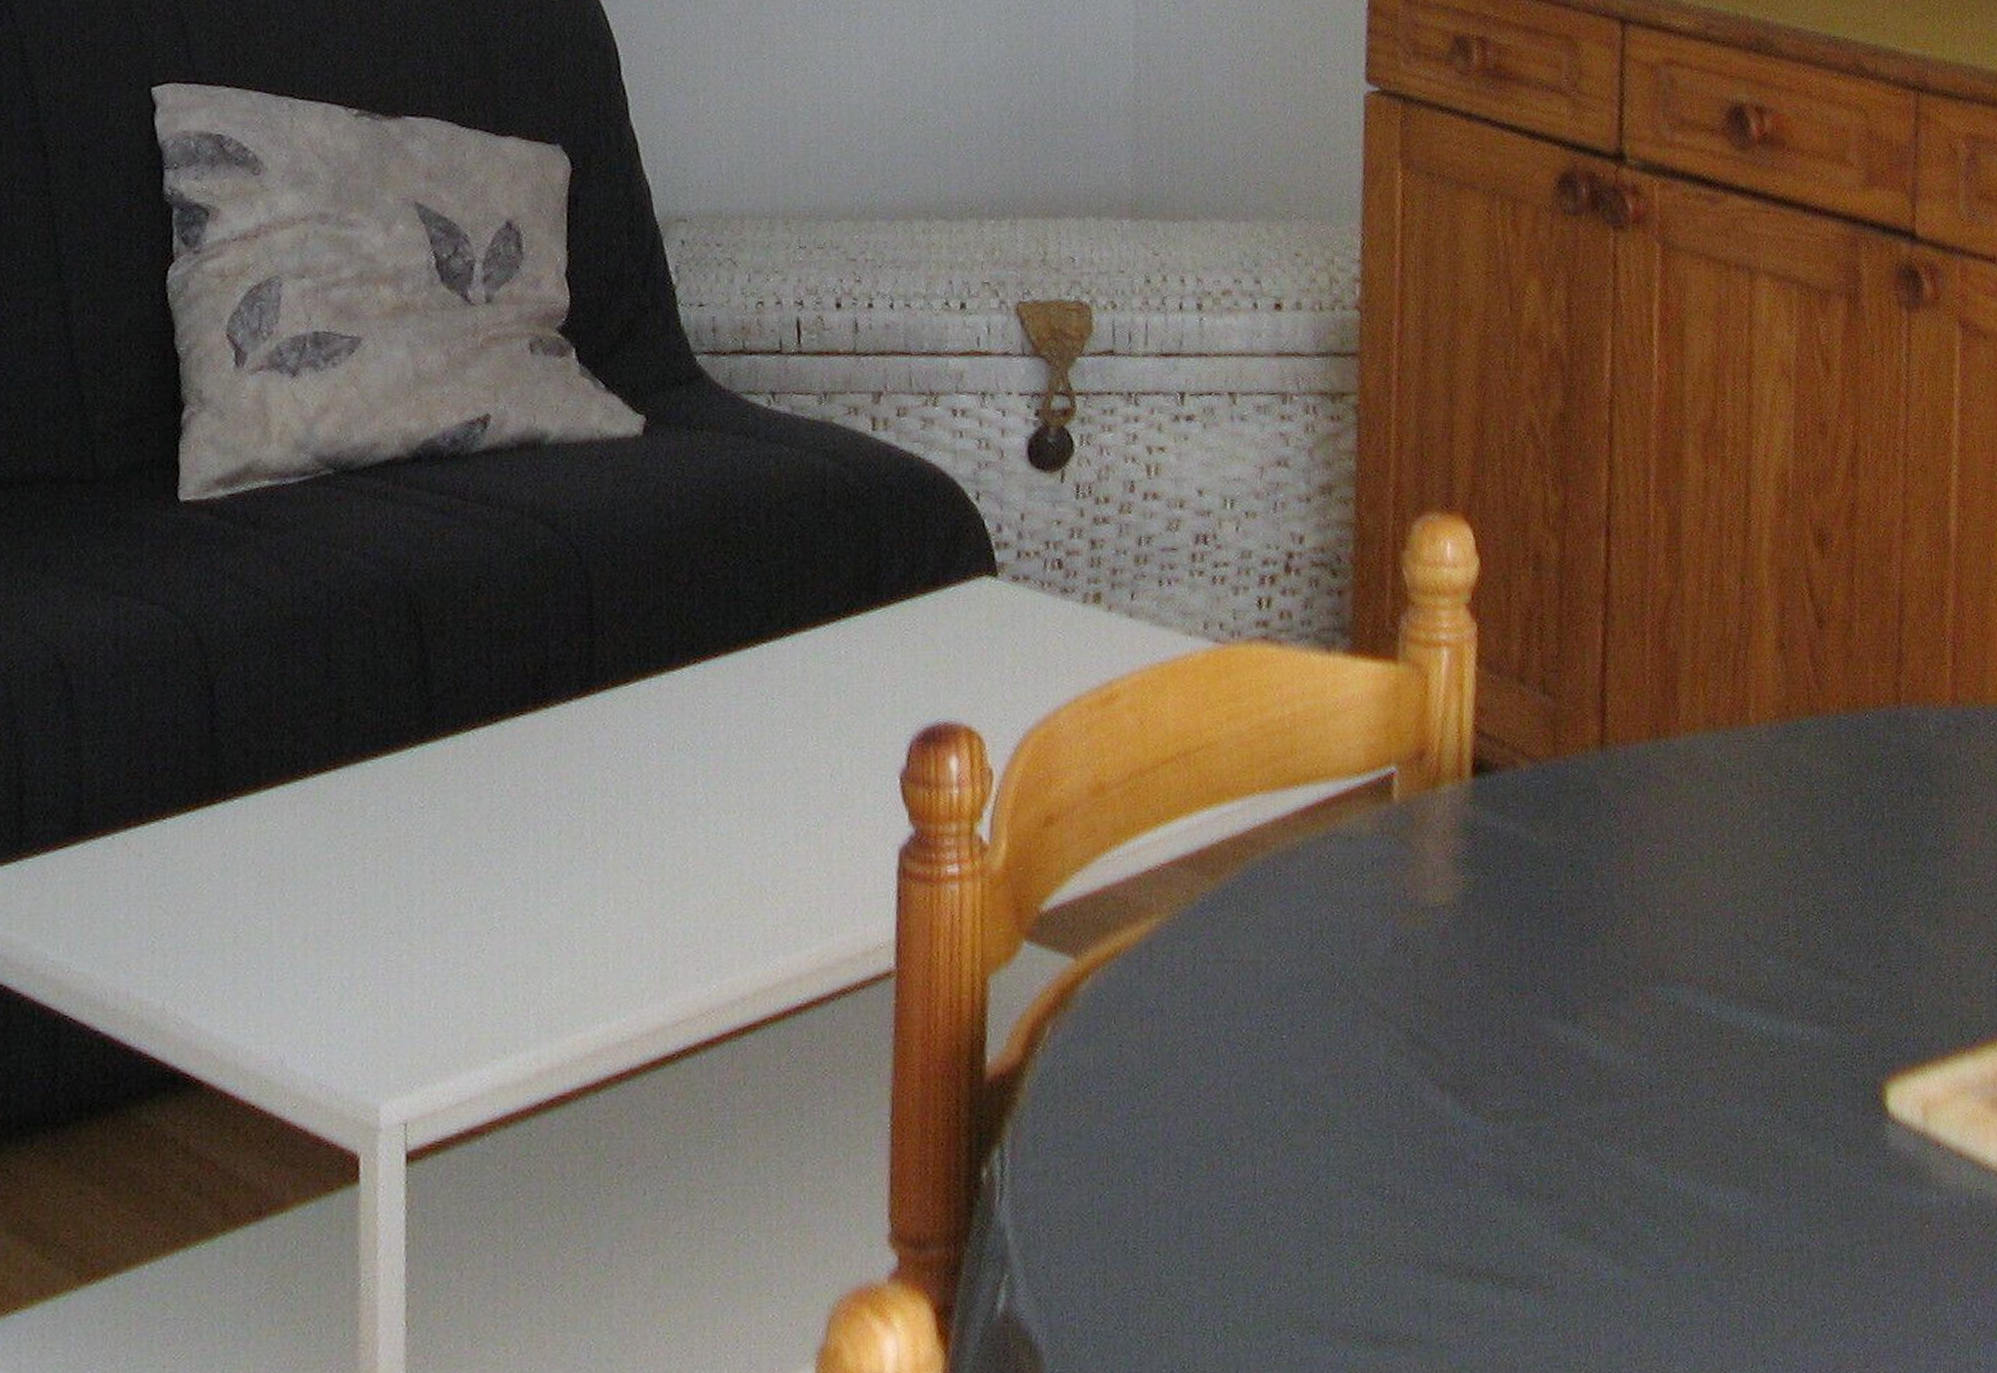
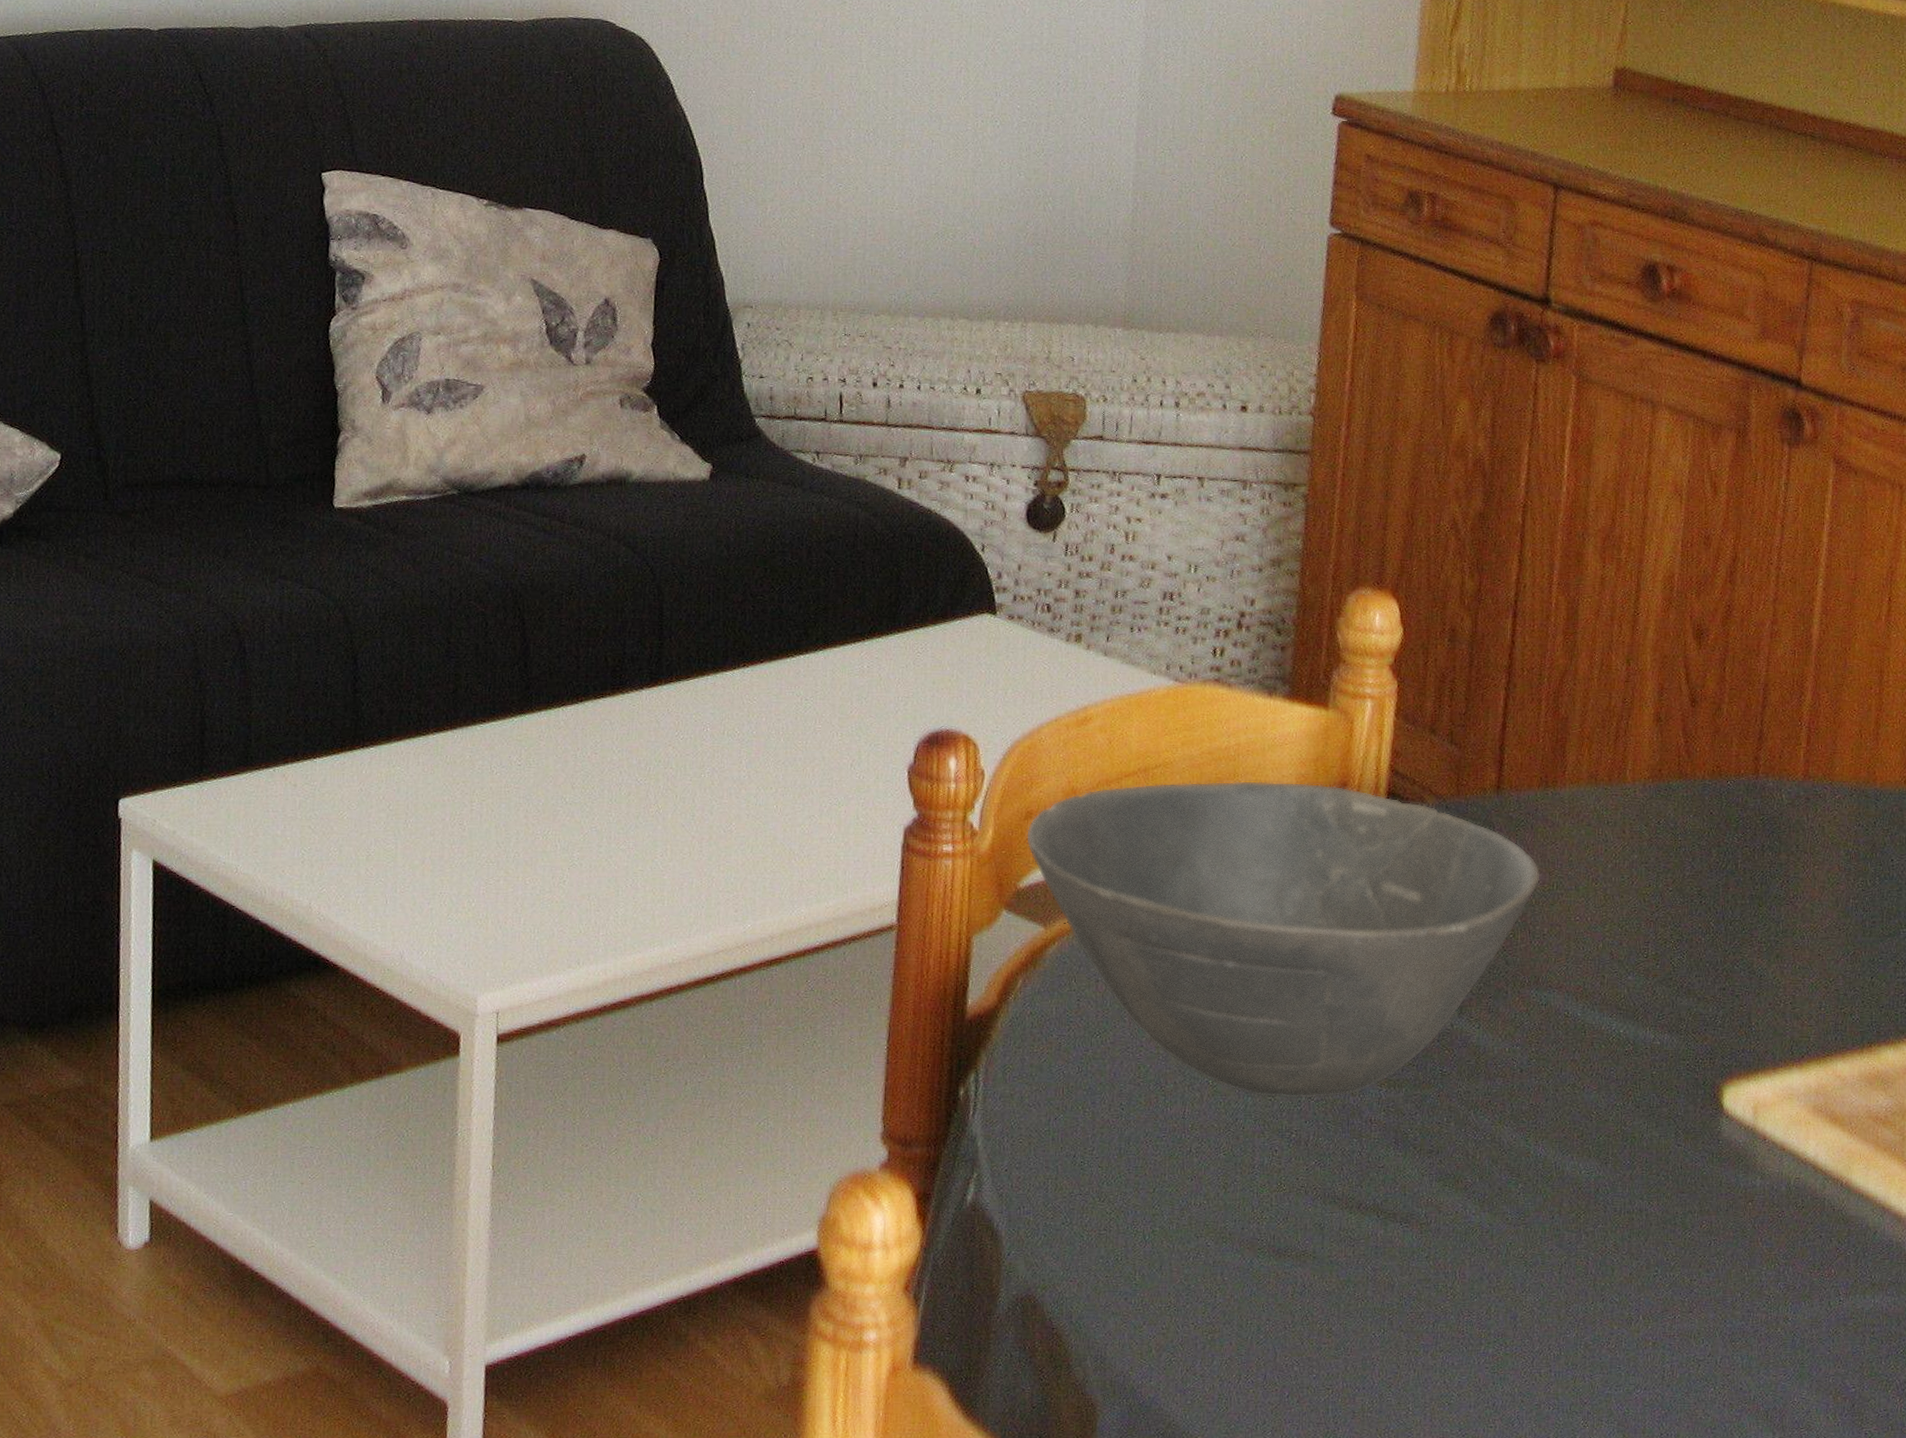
bowl: none [1046,754,1658,1148] -> present [1025,780,1540,1100]

